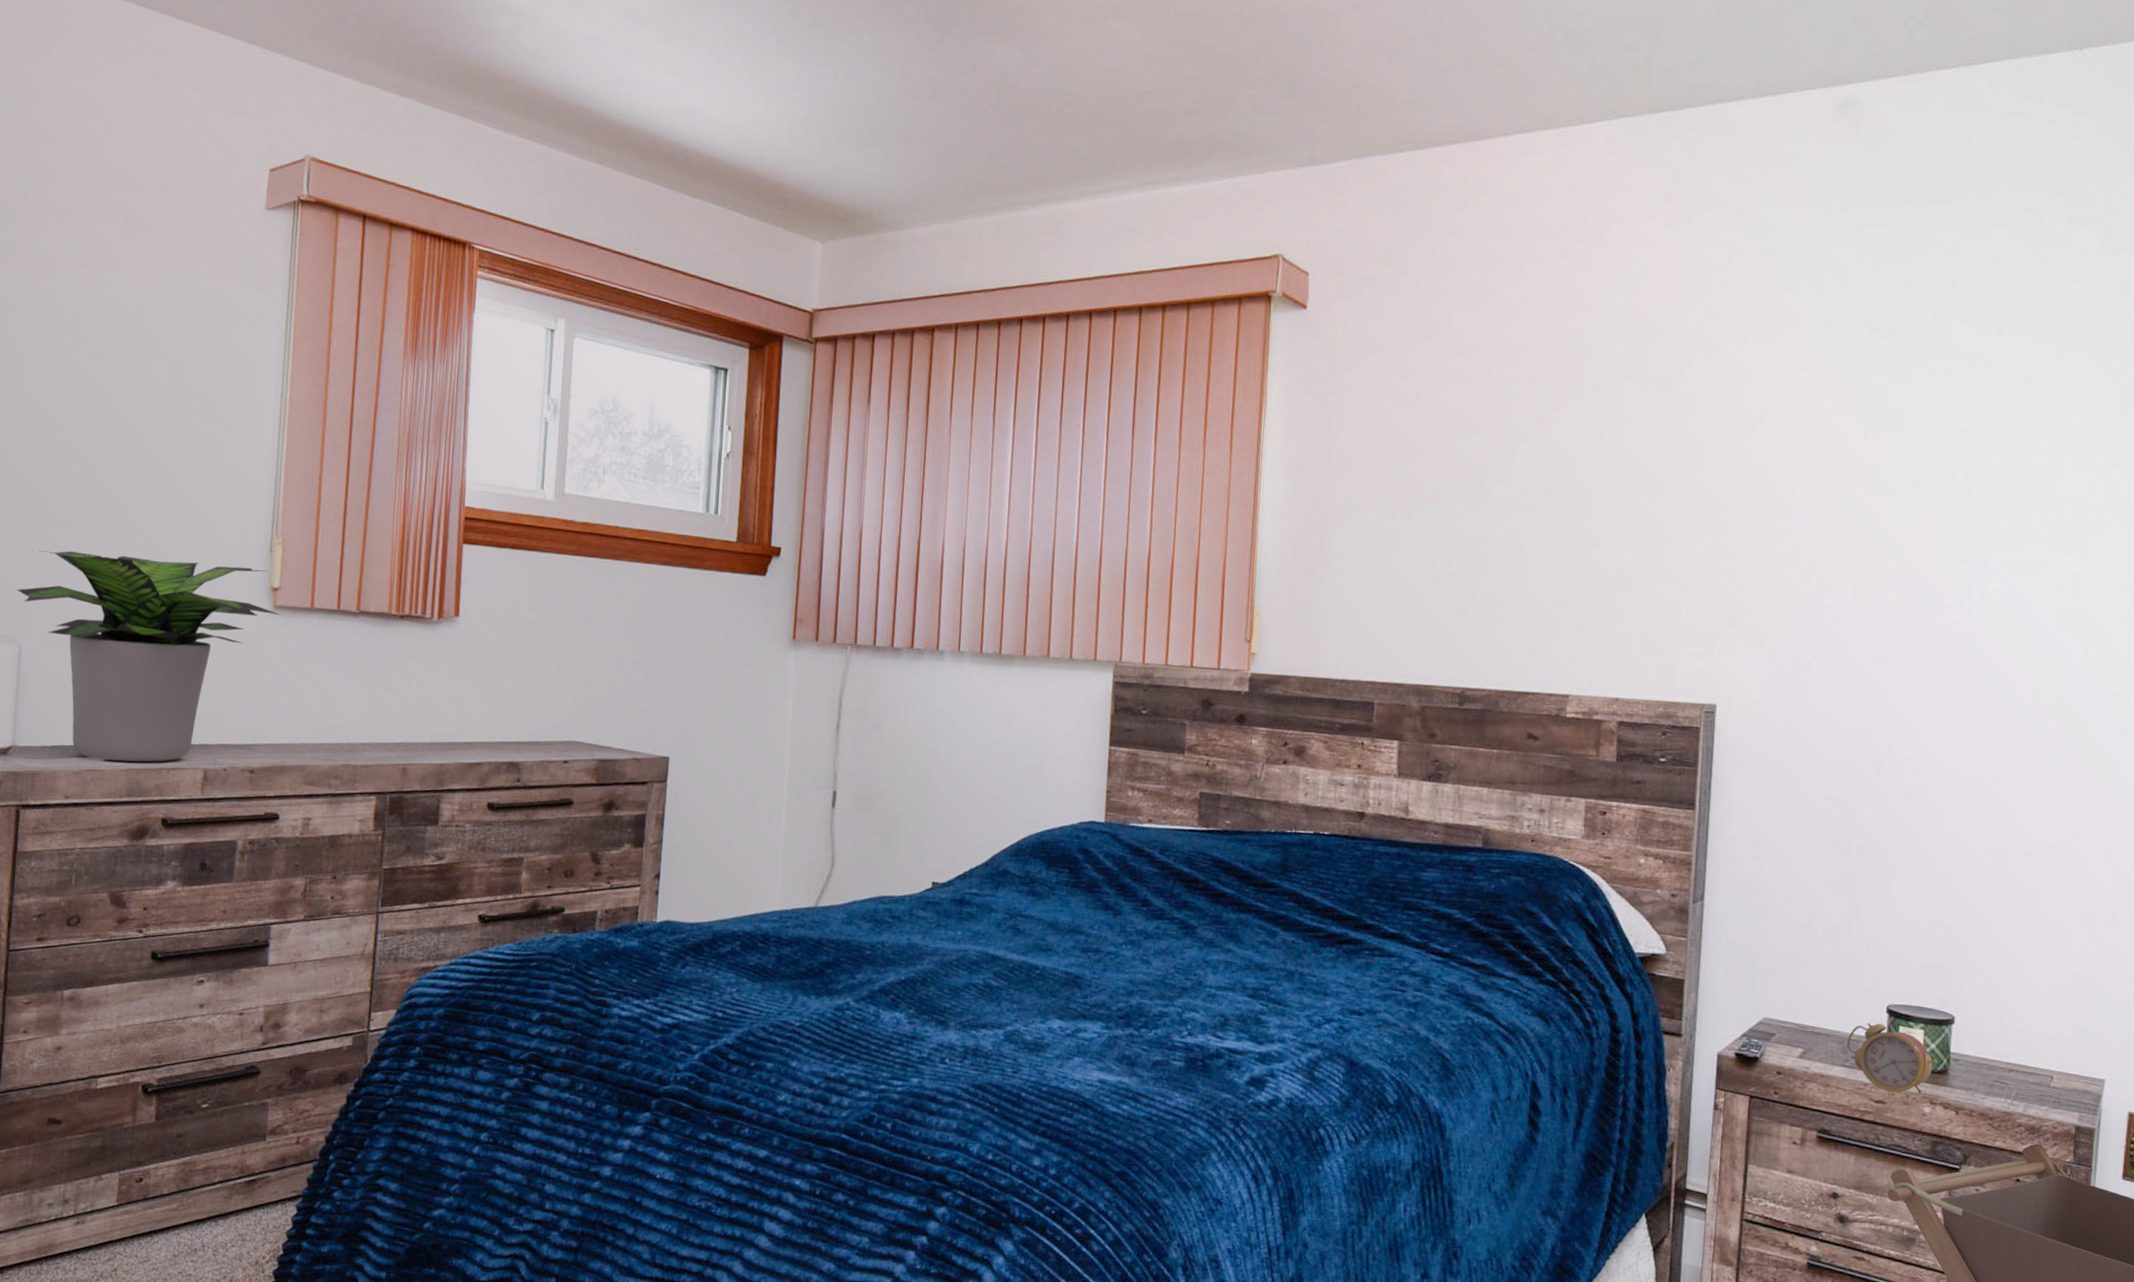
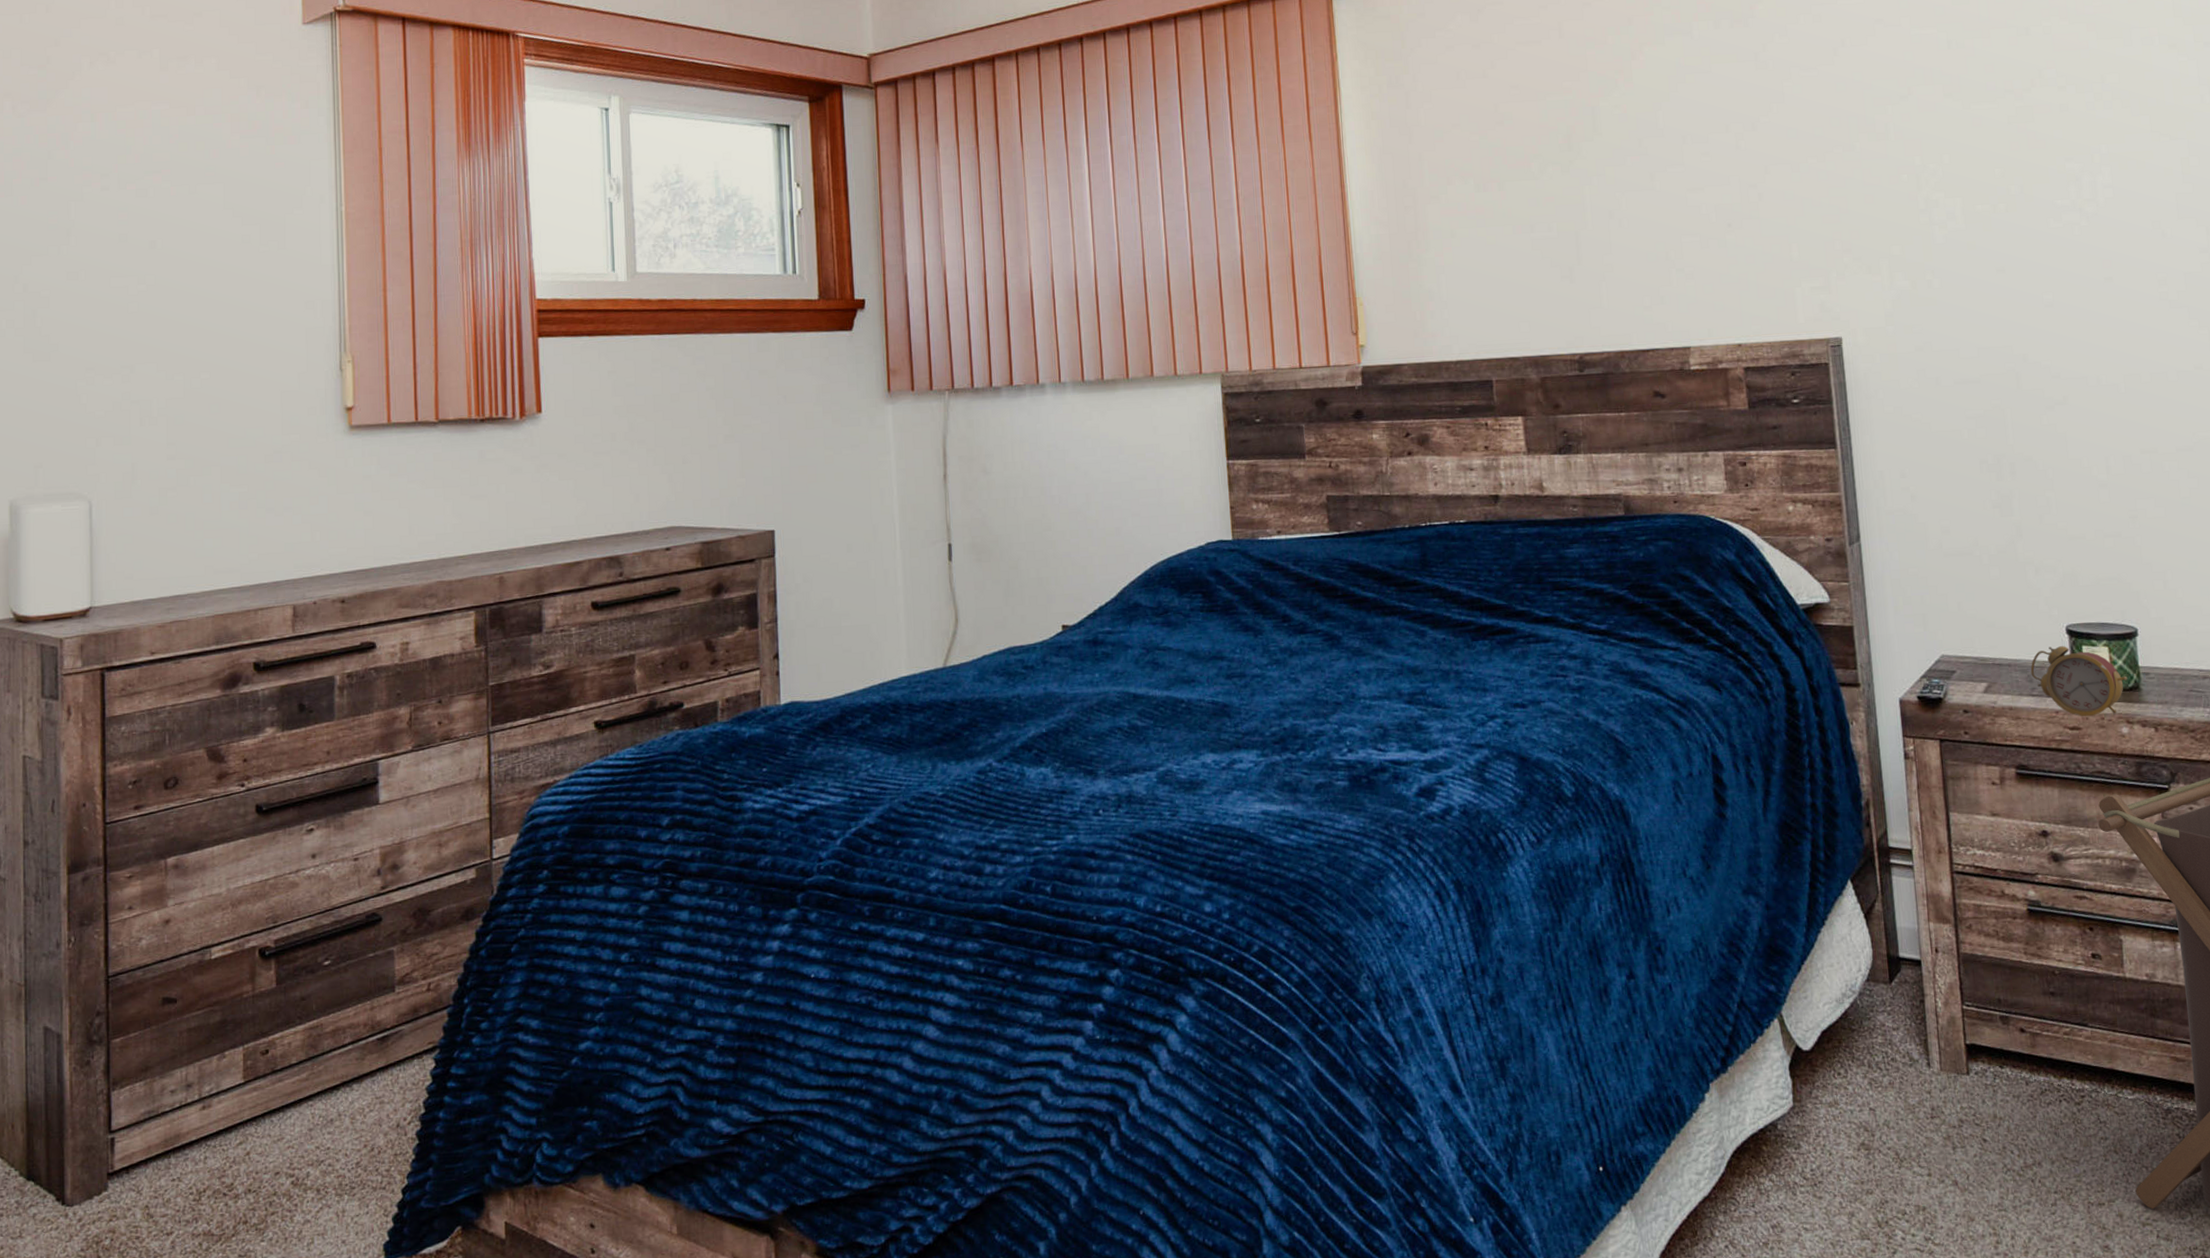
potted plant: present [16,549,280,762] -> none [81,390,357,609]

